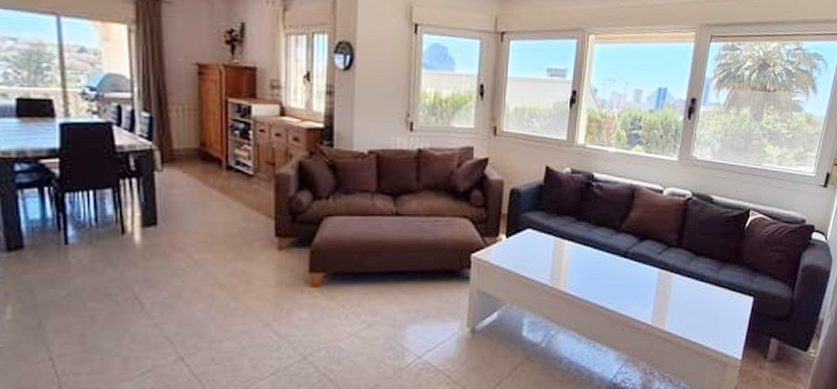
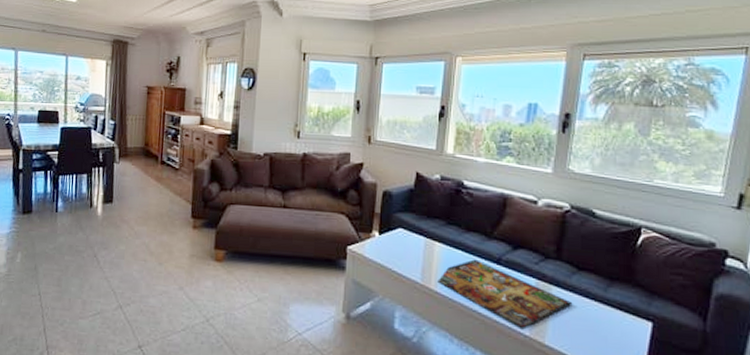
gameboard: none [567,255,690,320] -> present [437,259,573,330]

